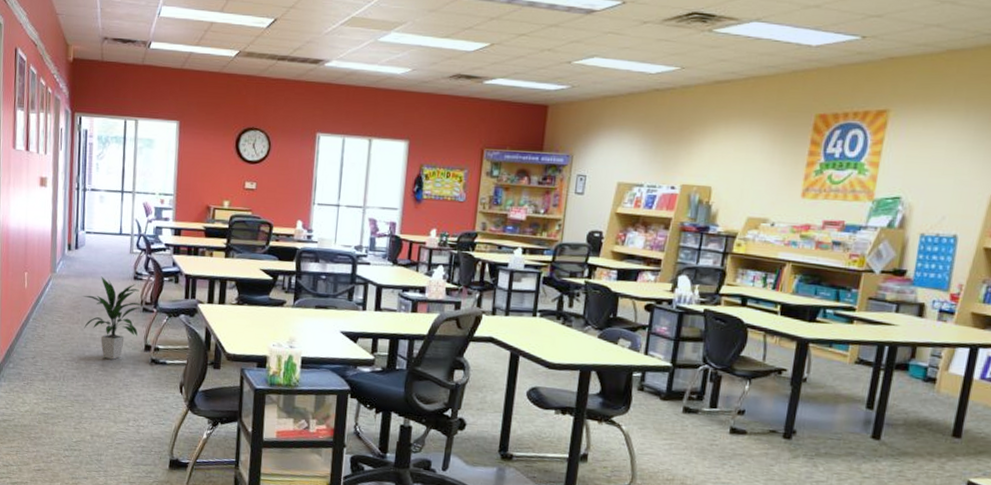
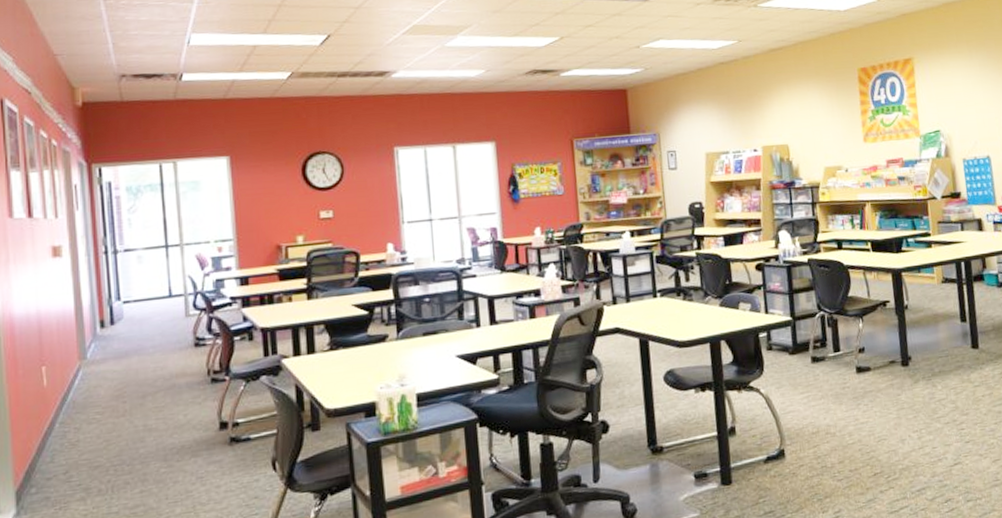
indoor plant: present [83,276,142,360] -> none [128,351,209,451]

